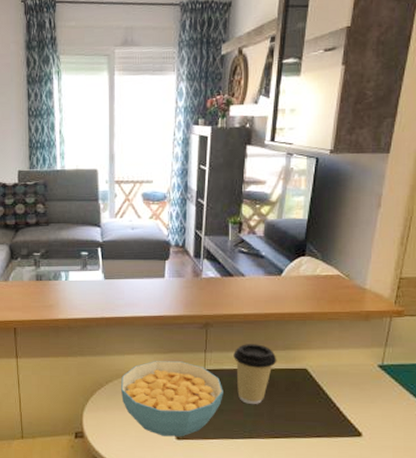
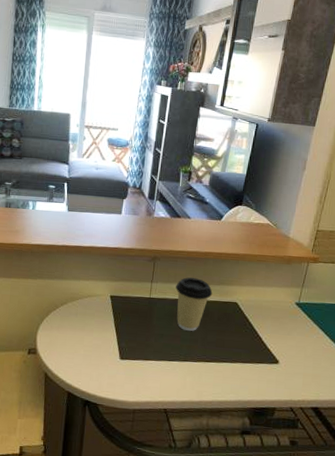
cereal bowl: present [121,361,223,437] -> none [74,287,165,357]

